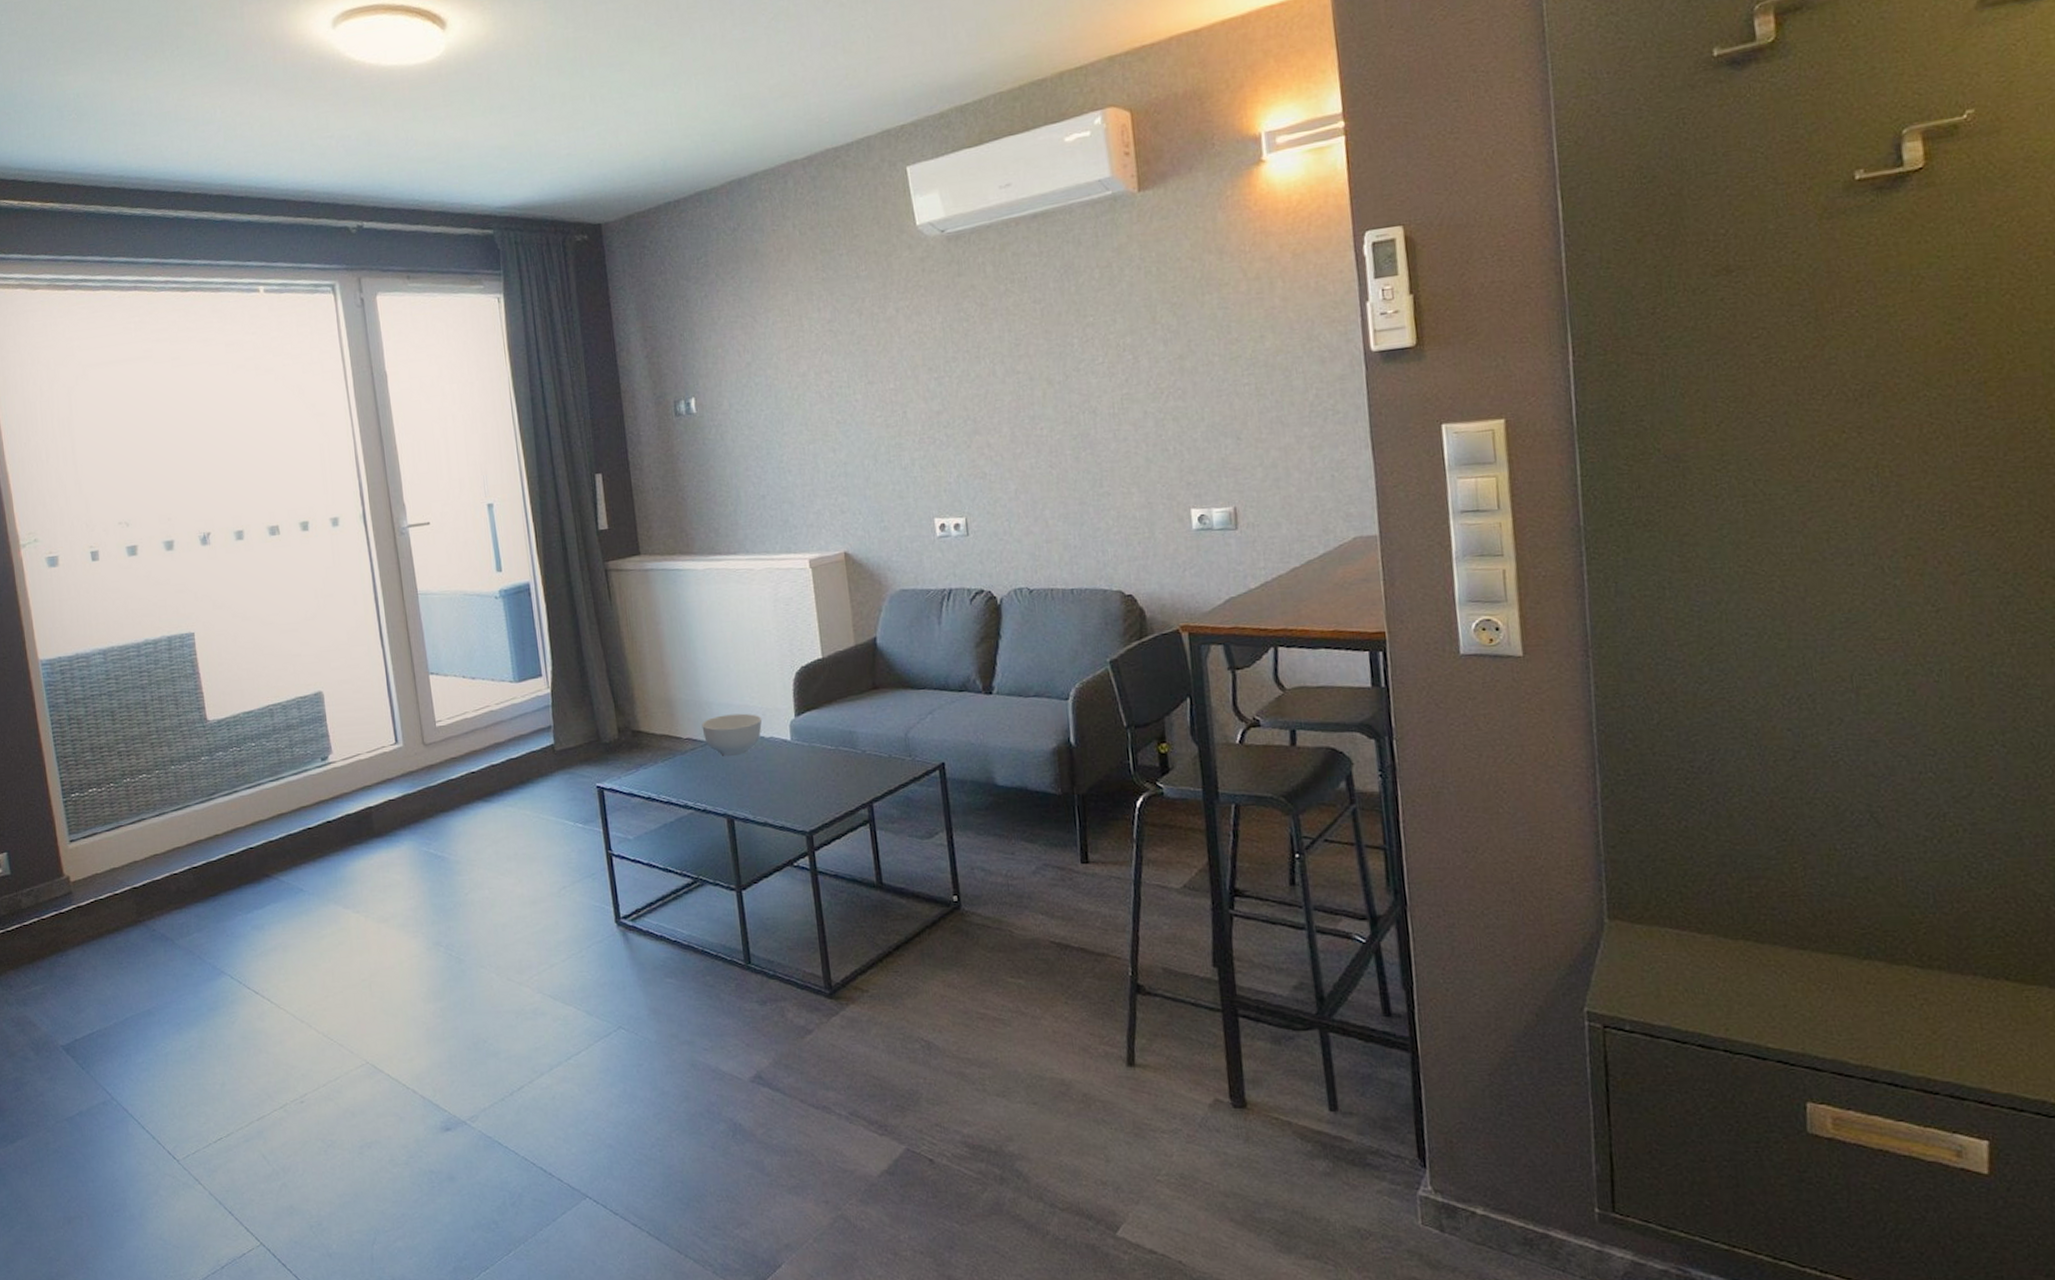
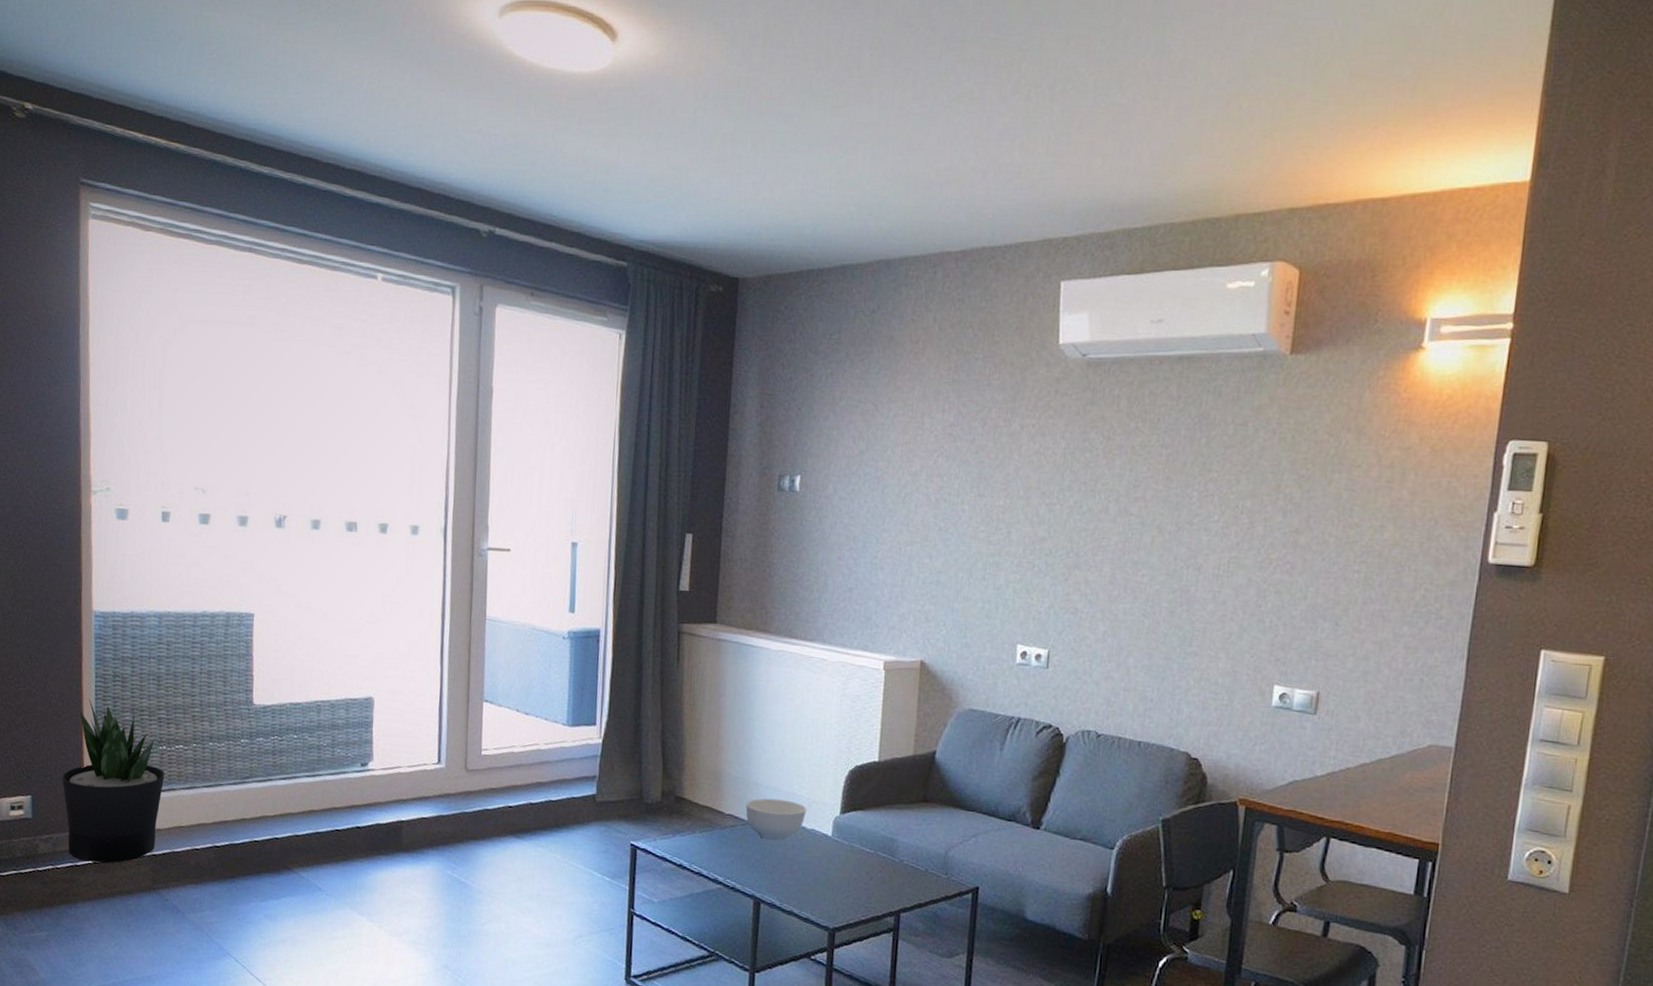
planter: none [33,746,135,907] -> present [61,698,165,864]

